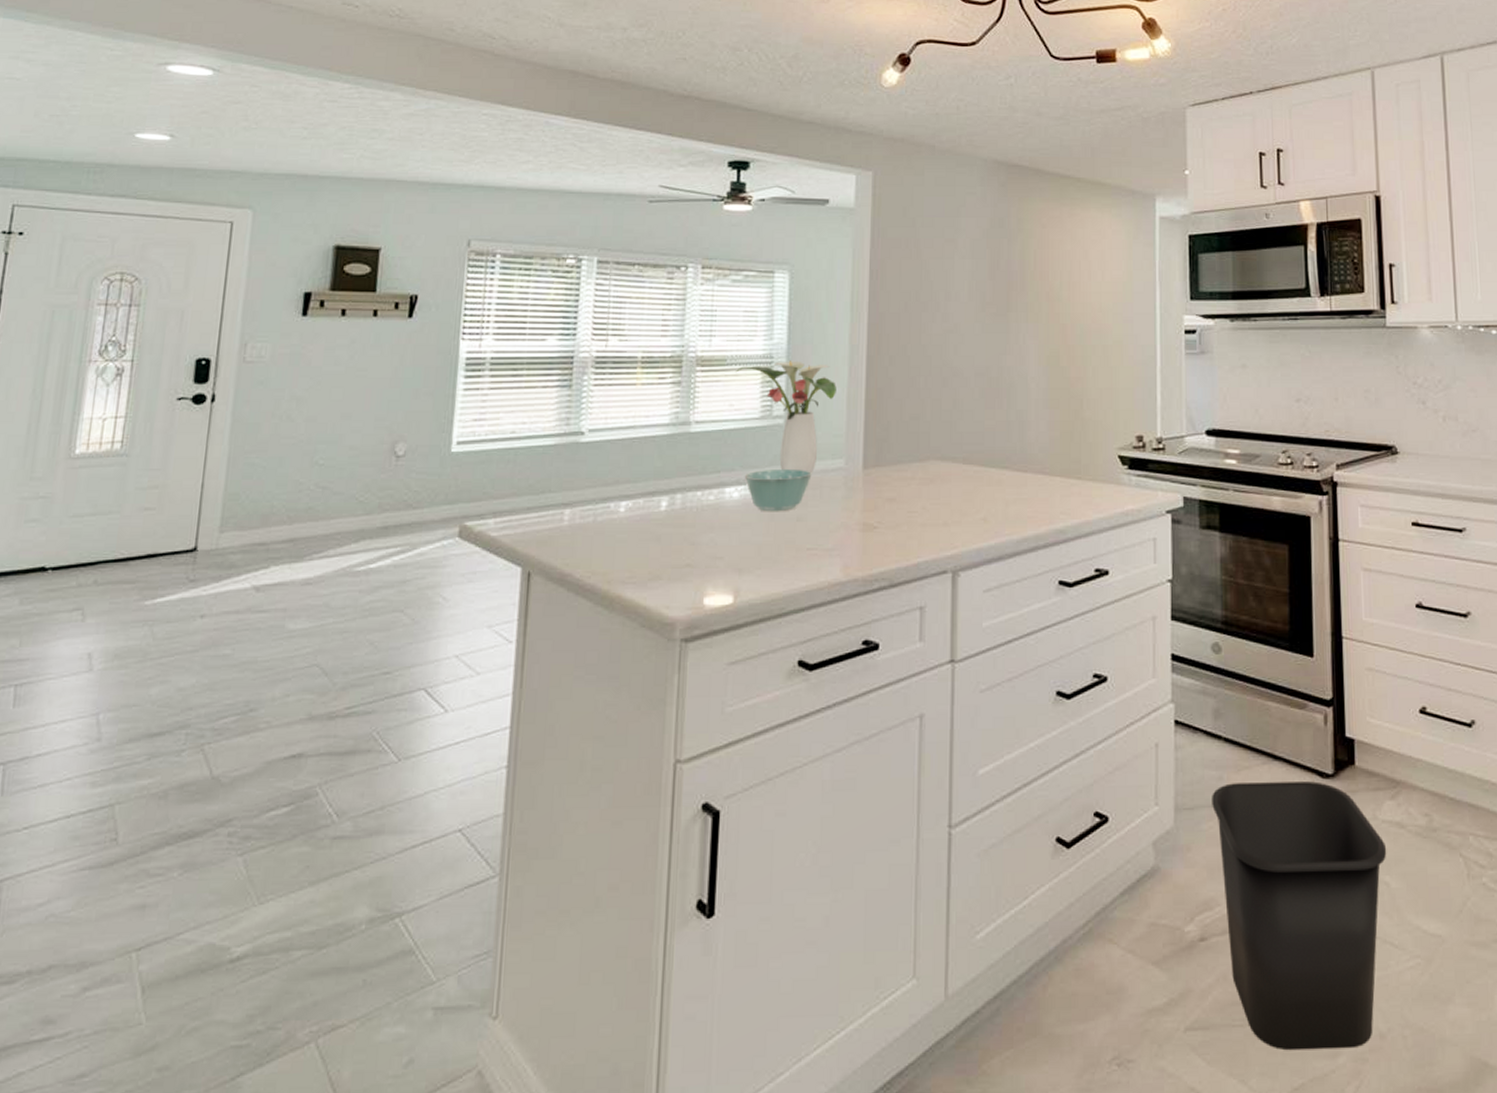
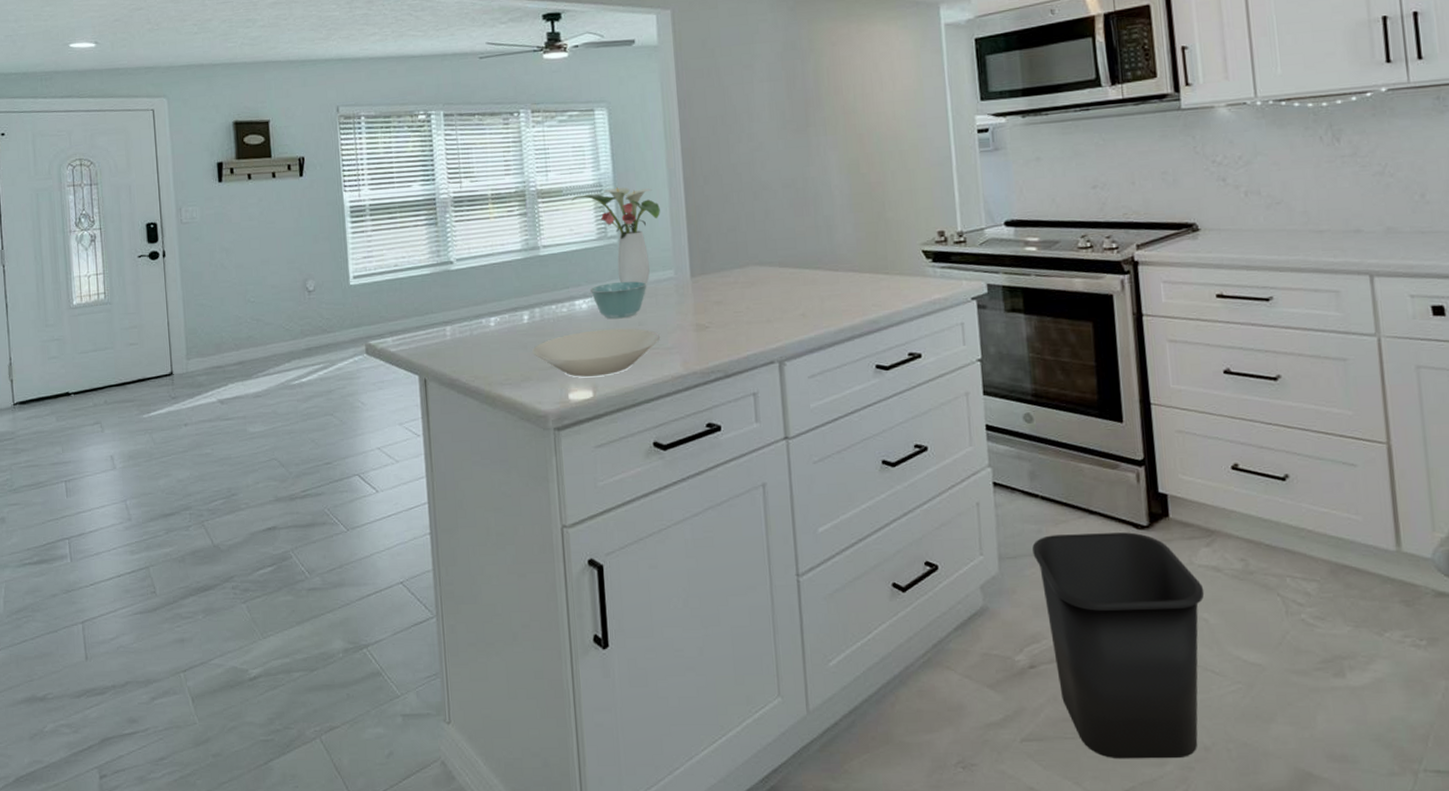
decorative bowl: none [666,523,821,578] -> present [532,328,661,377]

